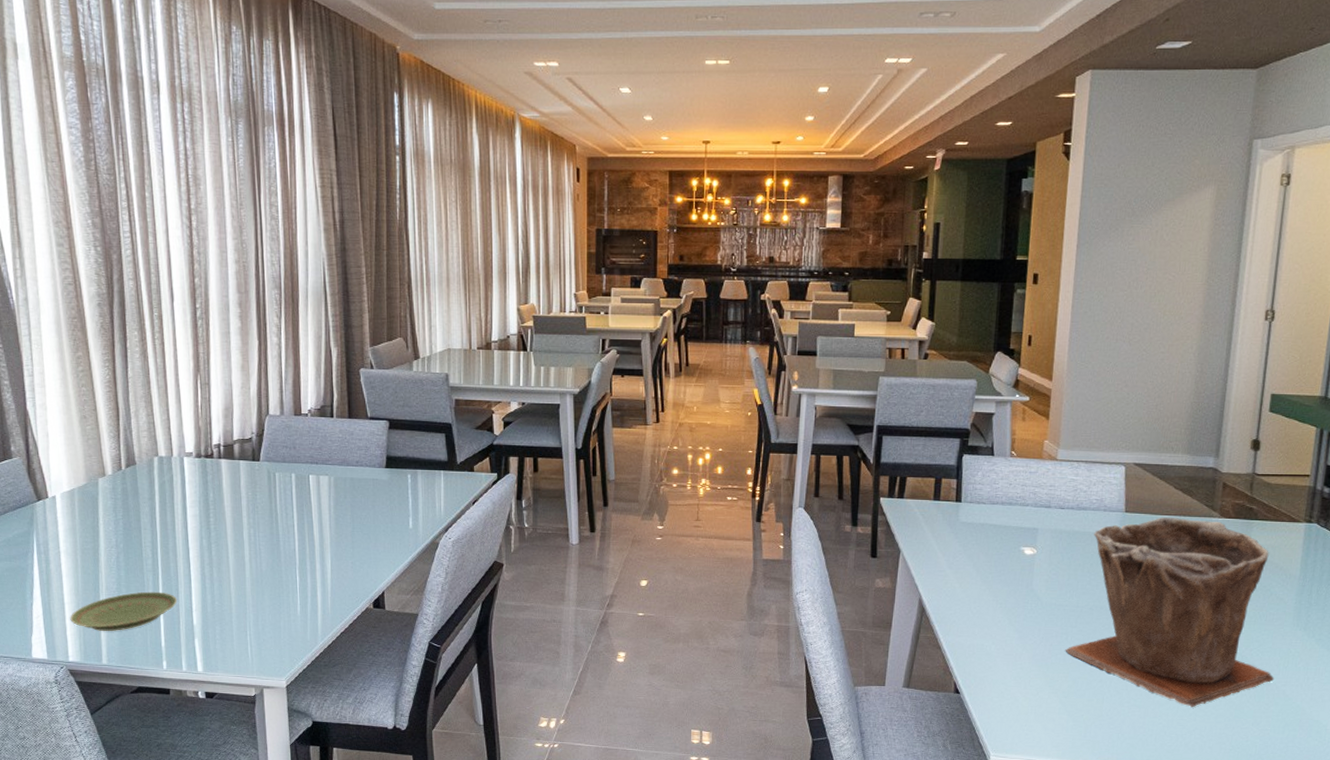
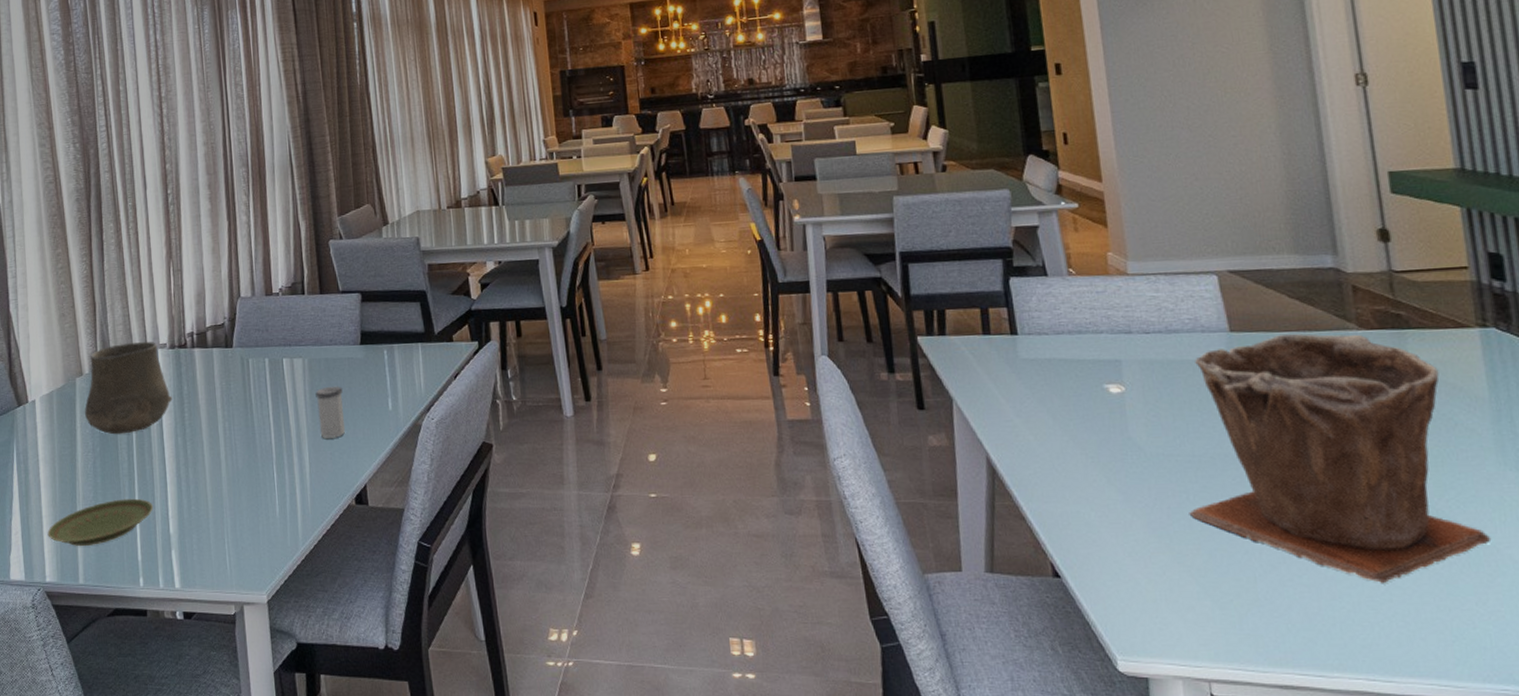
ceramic cup: none [107,449,198,533] -> present [84,342,172,435]
salt shaker: none [340,503,367,549] -> present [315,386,346,438]

